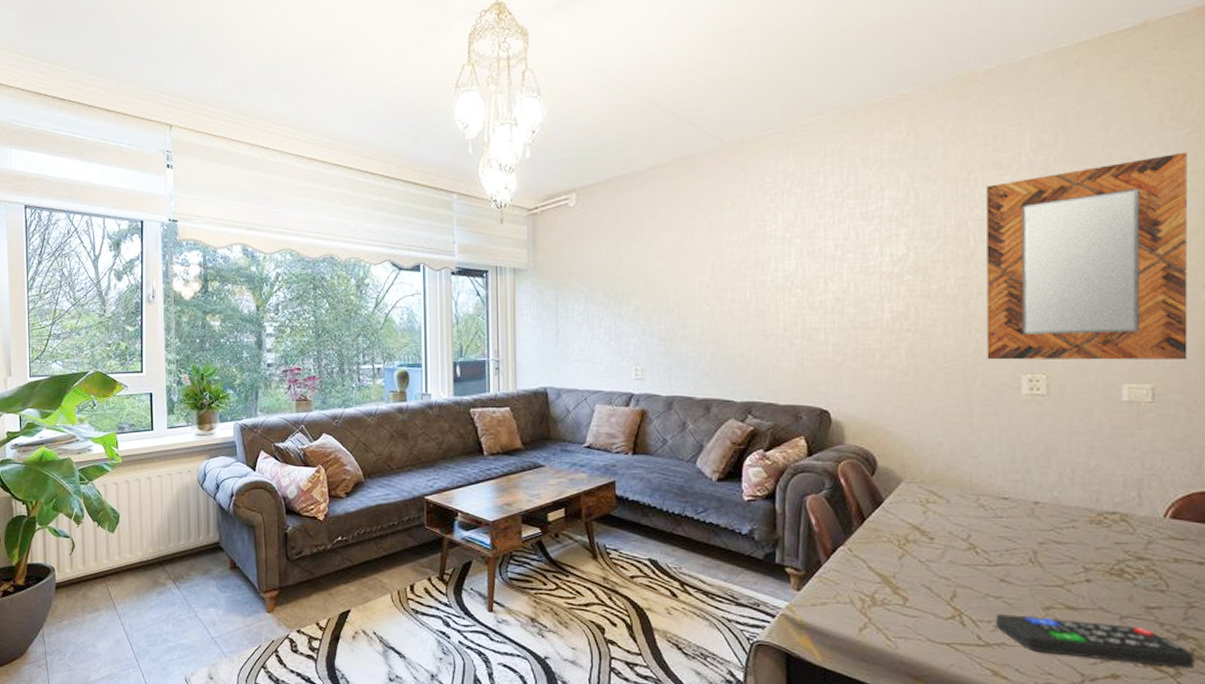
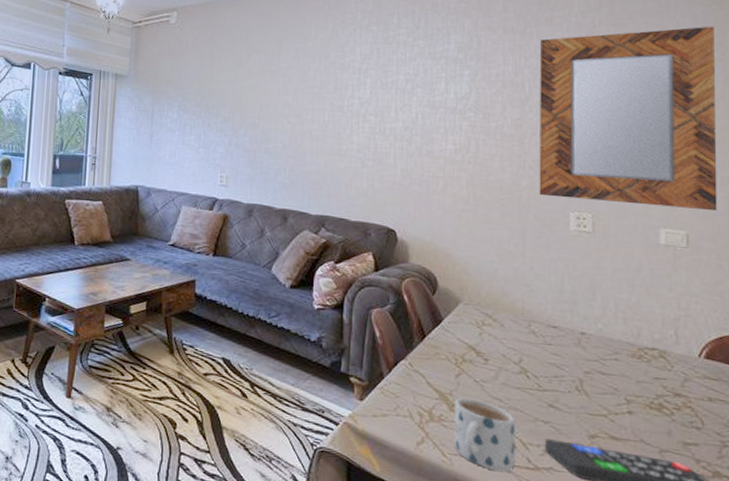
mug: none [898,579,965,652] -> present [453,397,516,473]

